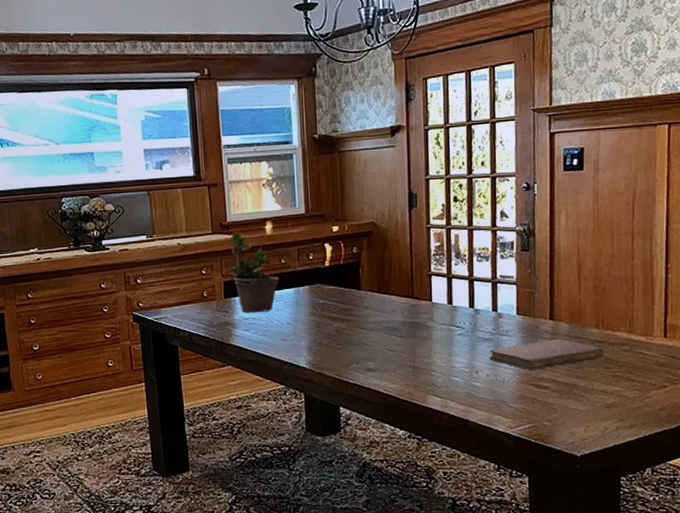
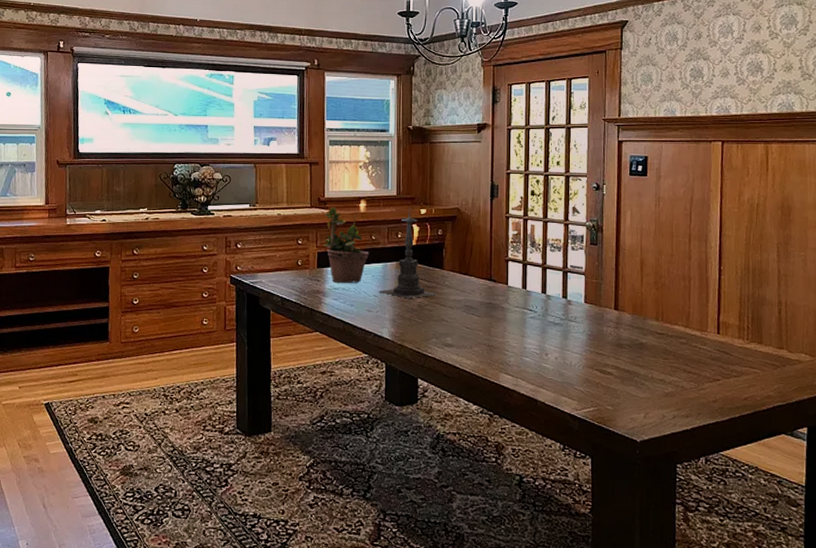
candle holder: none [292,225,355,324] -> present [379,207,437,299]
notebook: present [489,338,604,371] -> none [558,327,663,356]

